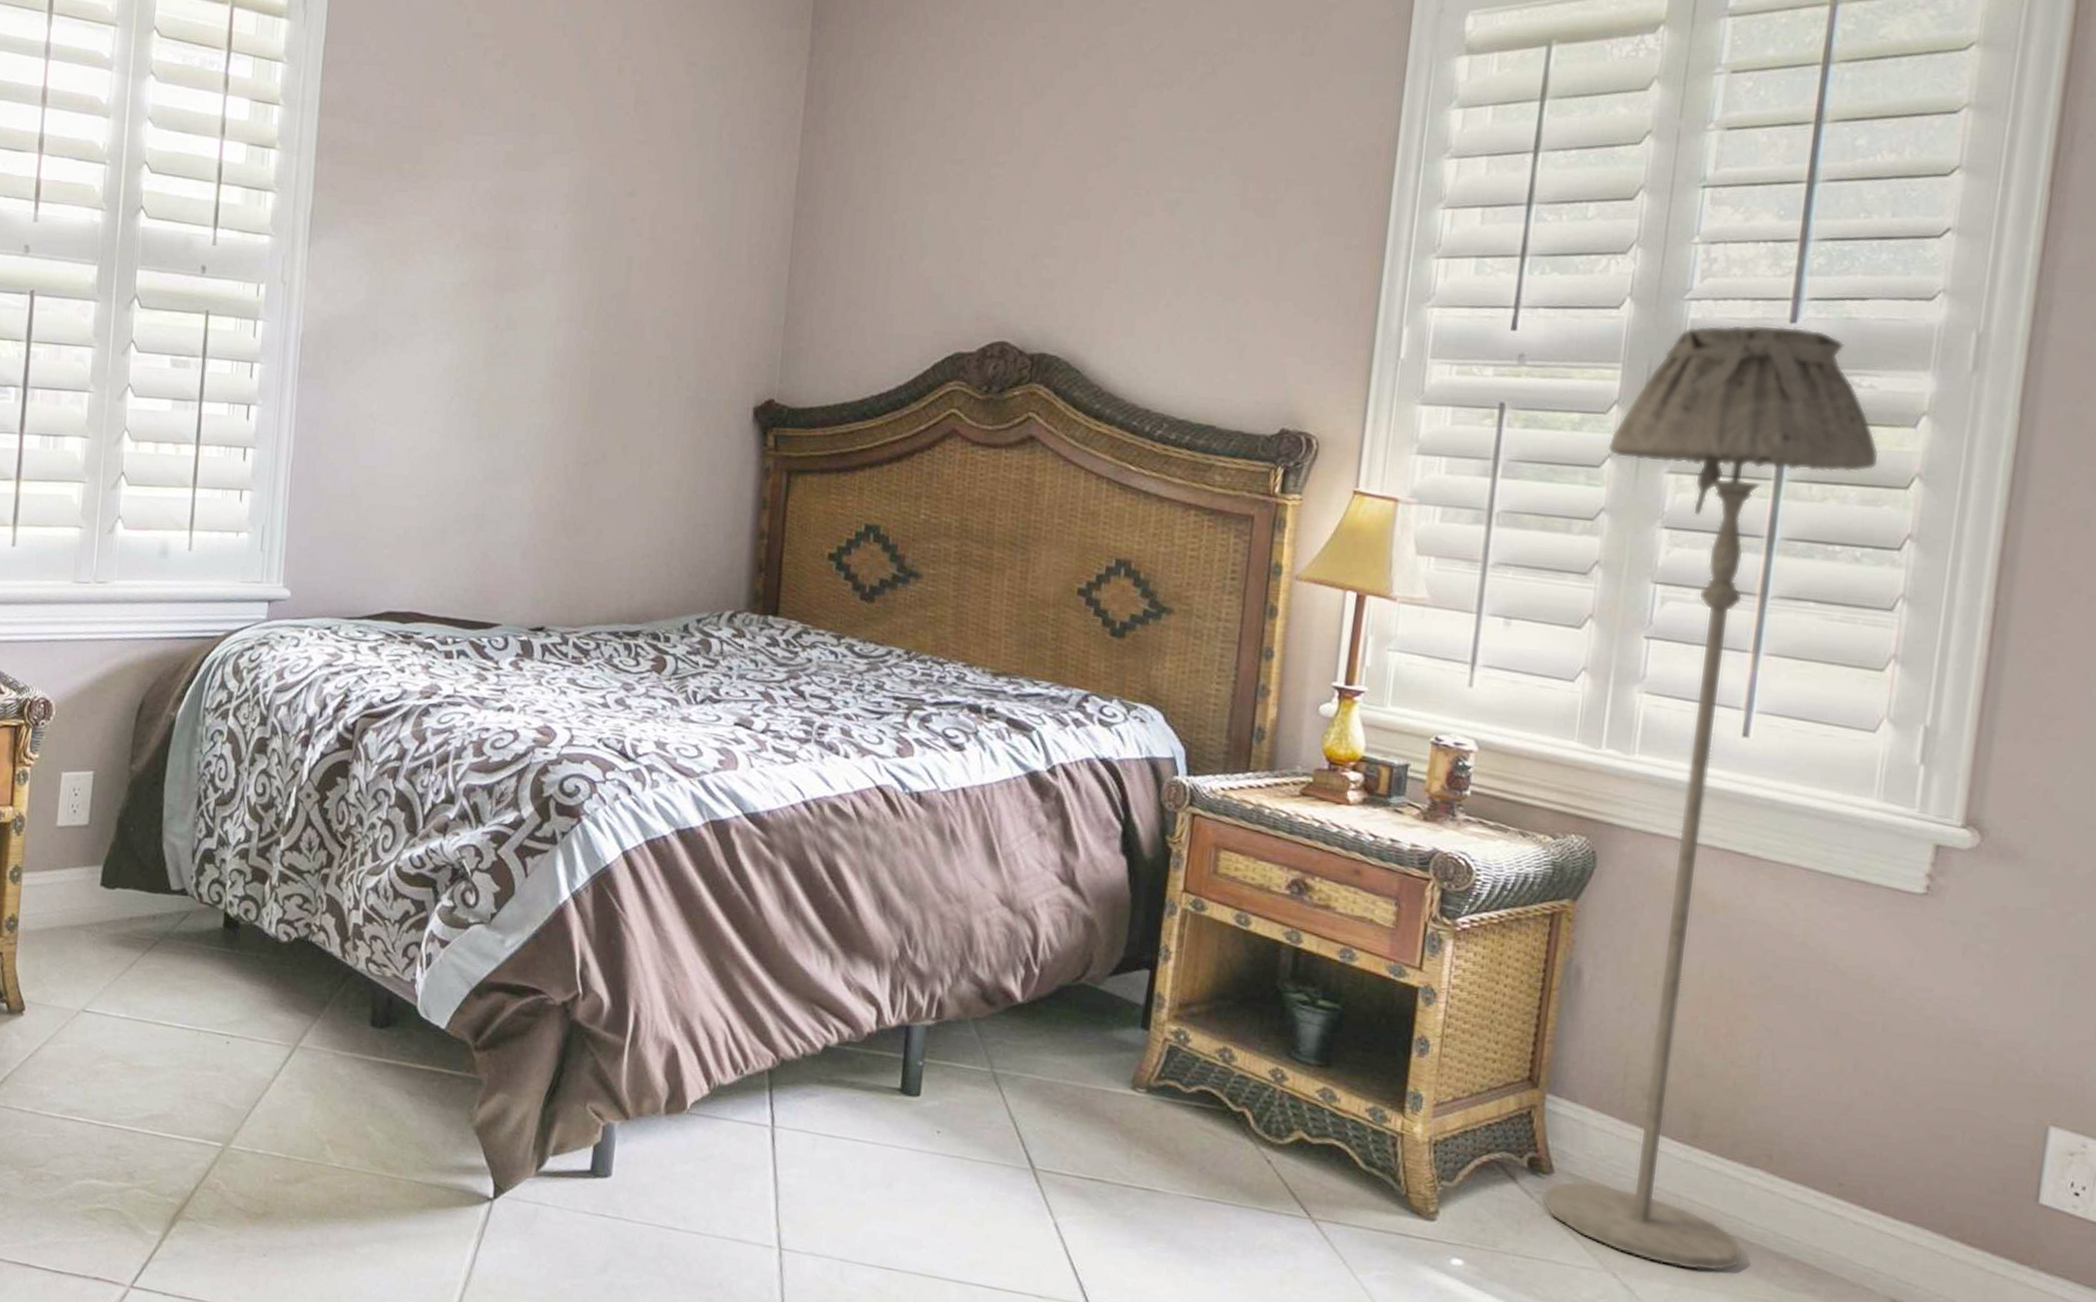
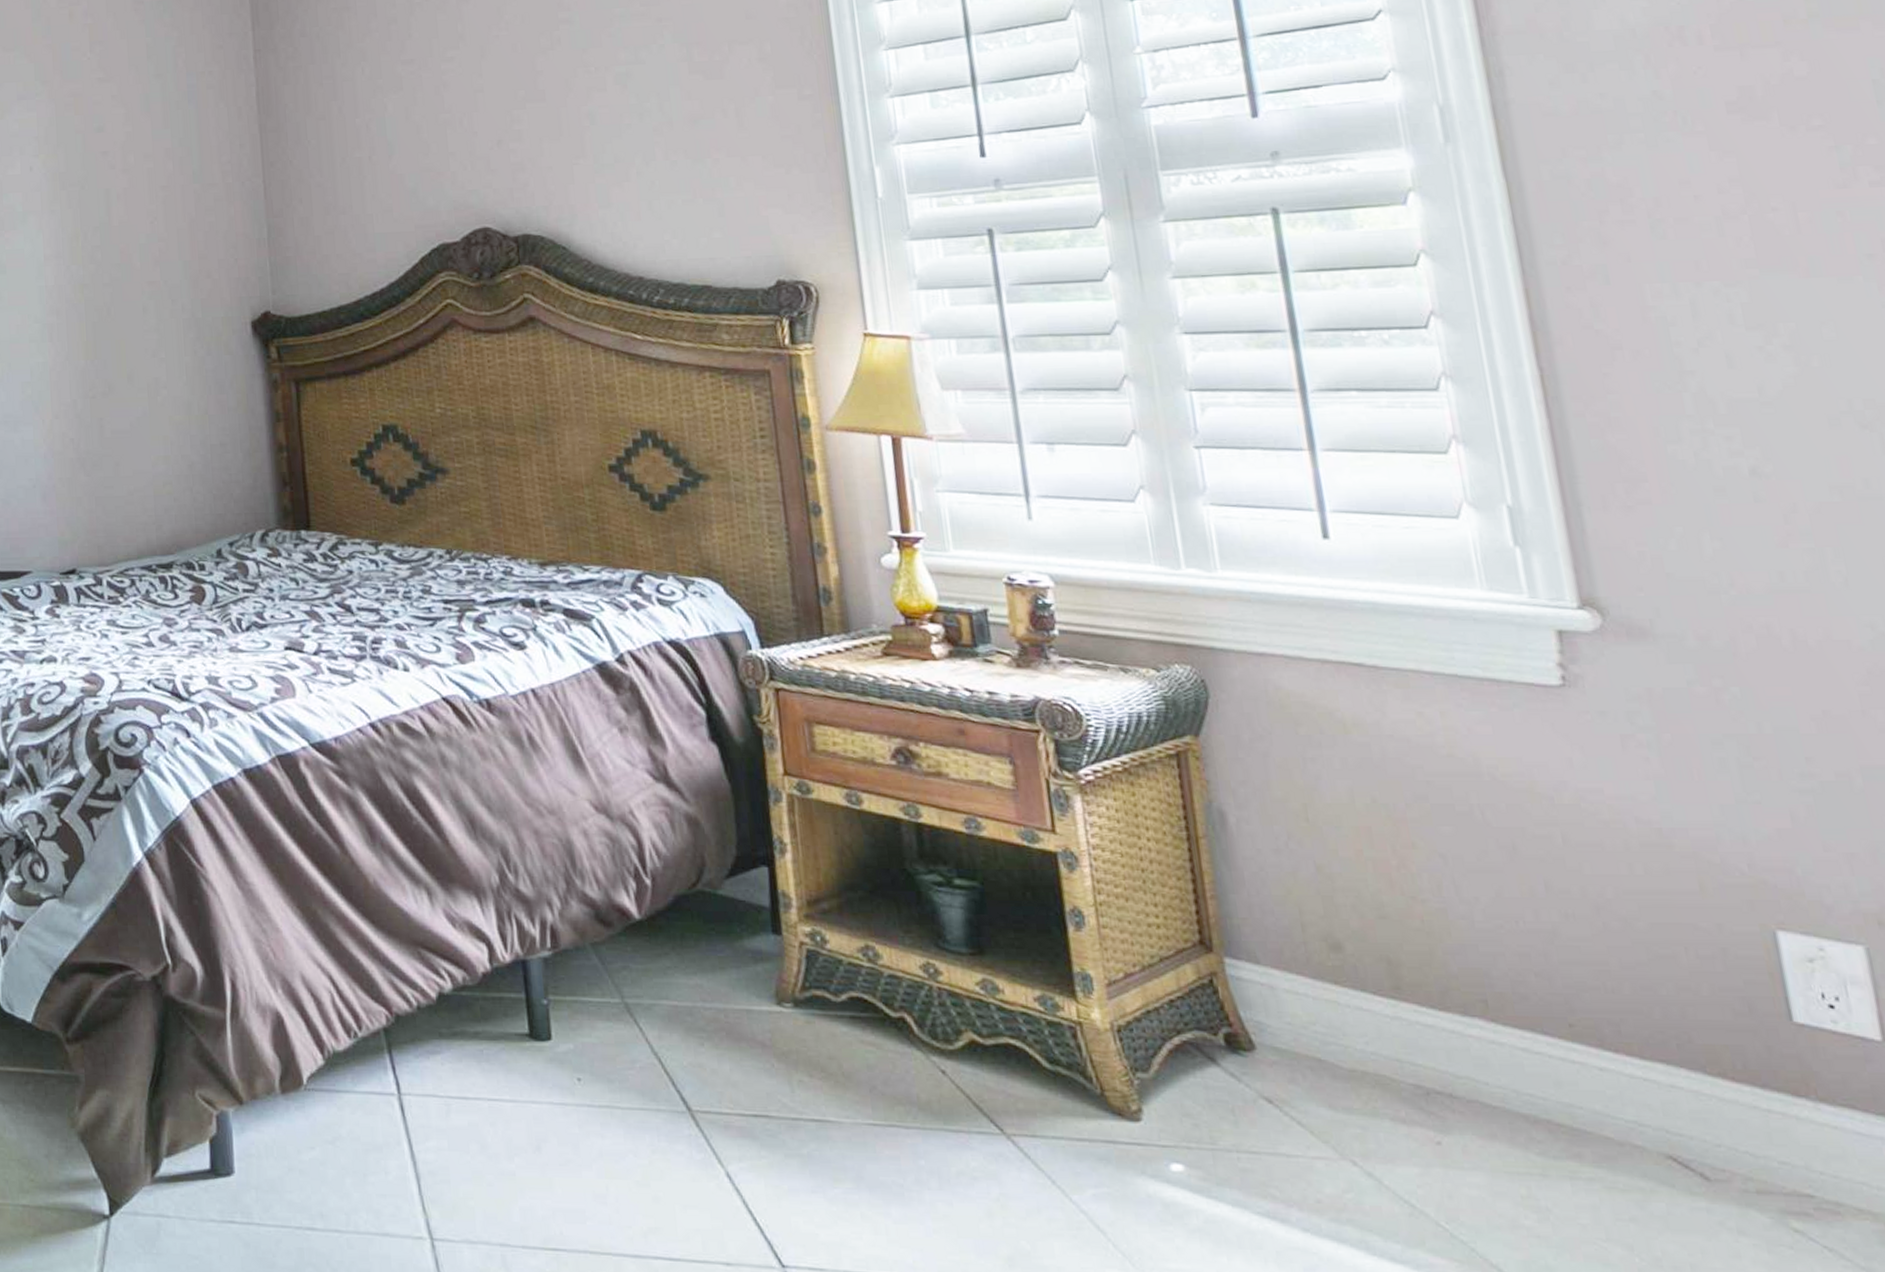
floor lamp: present [1542,324,1880,1271] -> none [1105,121,1489,1147]

